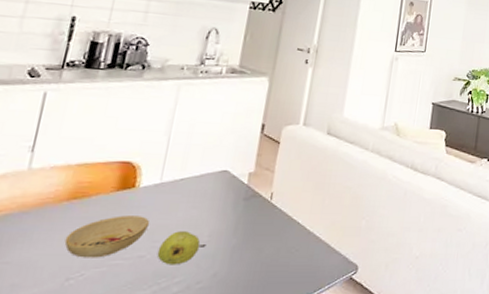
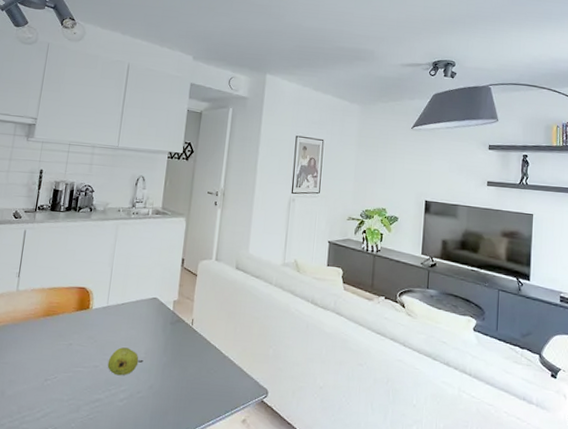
bowl: present [64,215,150,258] -> none [42,331,101,365]

